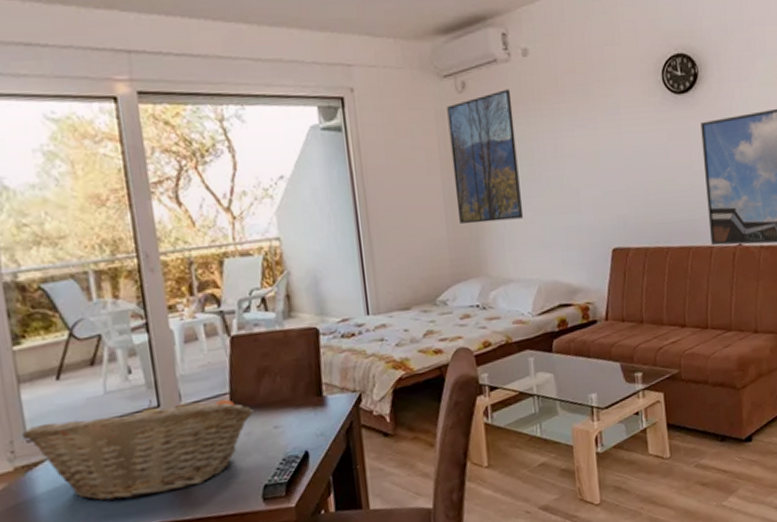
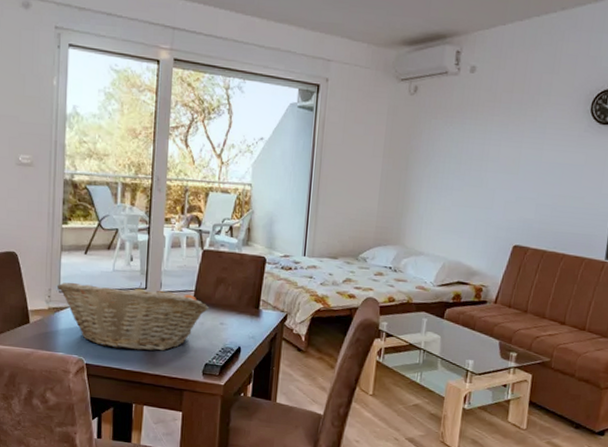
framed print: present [447,89,524,224] -> none [390,97,454,205]

